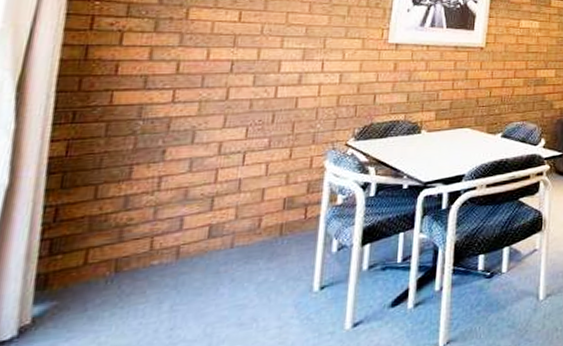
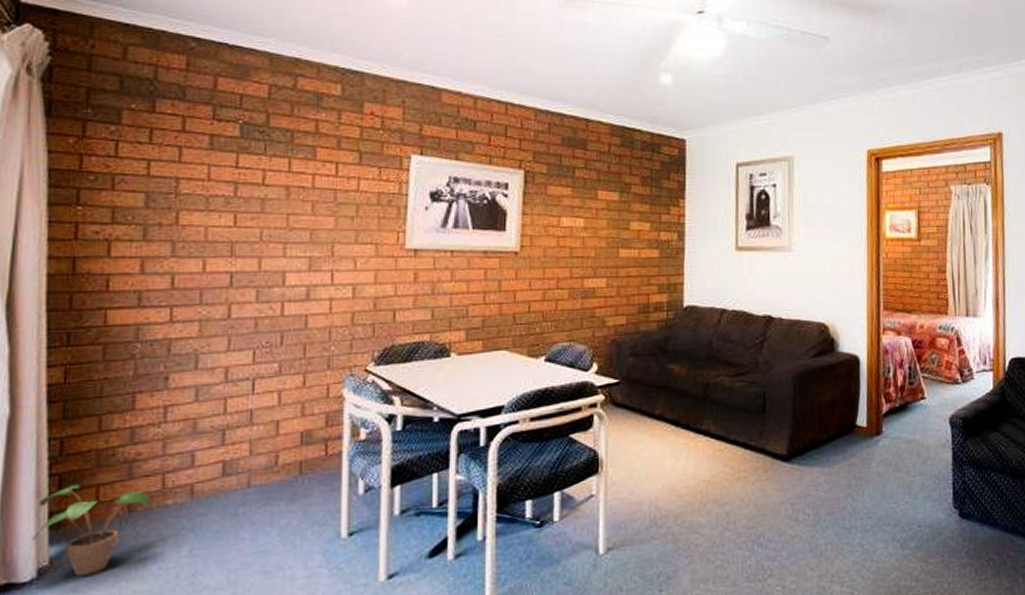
potted plant: none [17,247,138,333] -> present [33,483,151,576]

